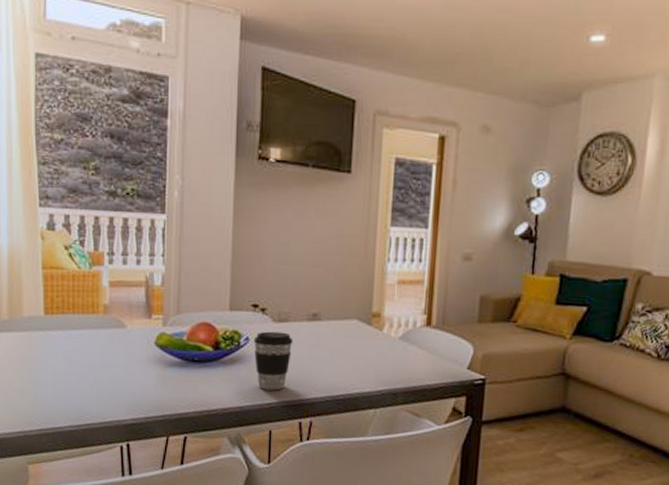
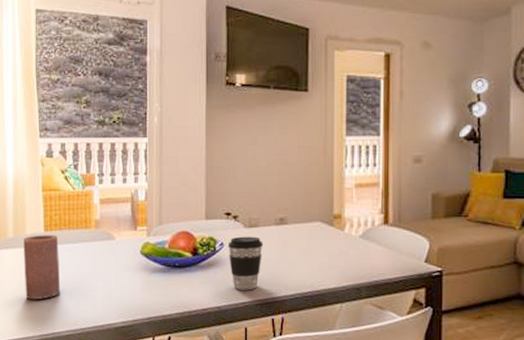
candle: none [20,317,63,391] -> present [23,234,61,300]

